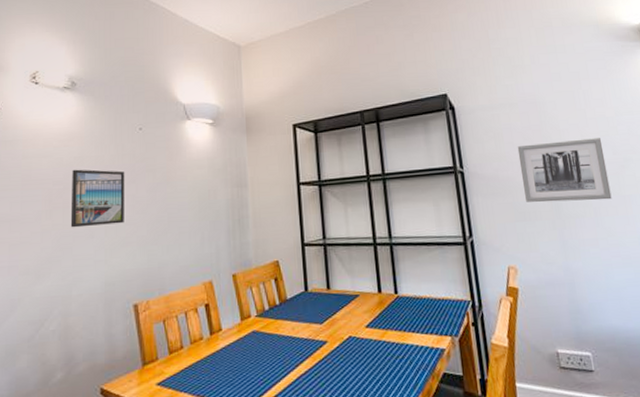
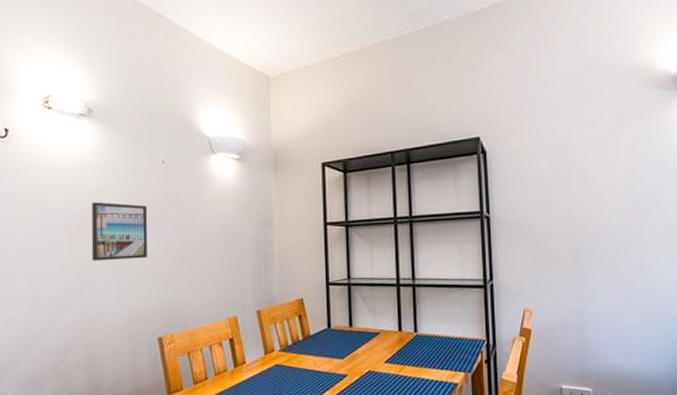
wall art: present [517,138,612,202] -> none [544,188,629,249]

